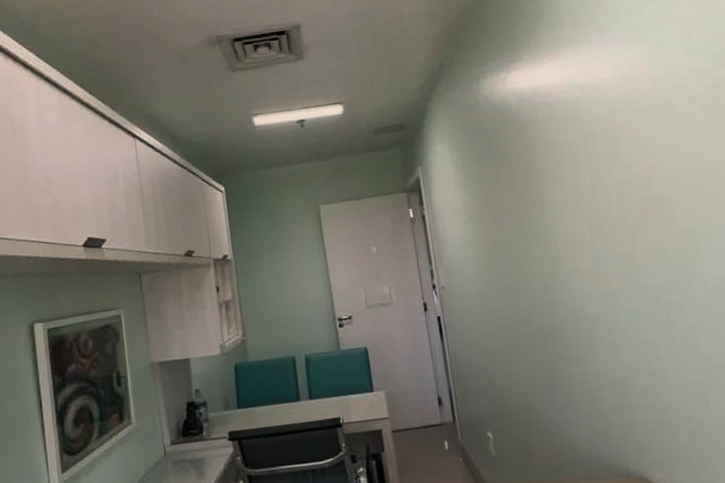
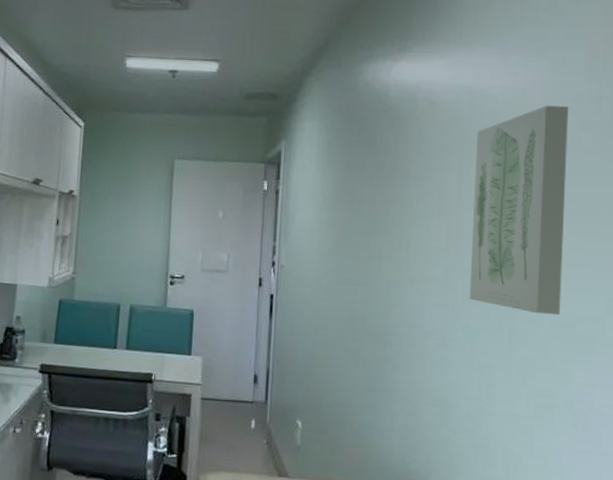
wall art: none [597,85,709,284] -> present [469,105,568,316]

